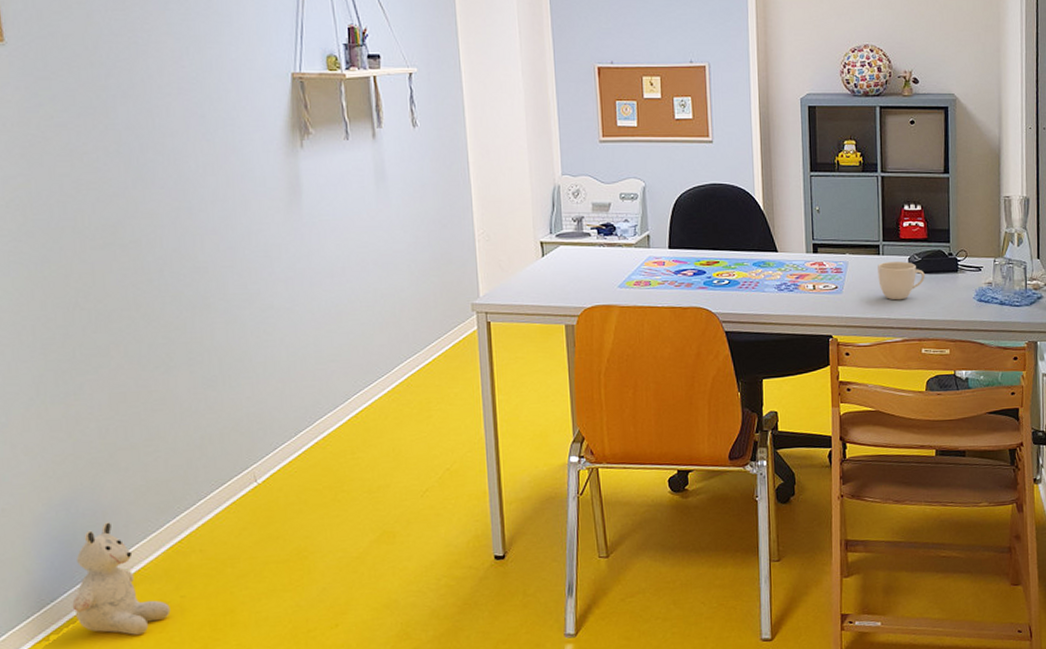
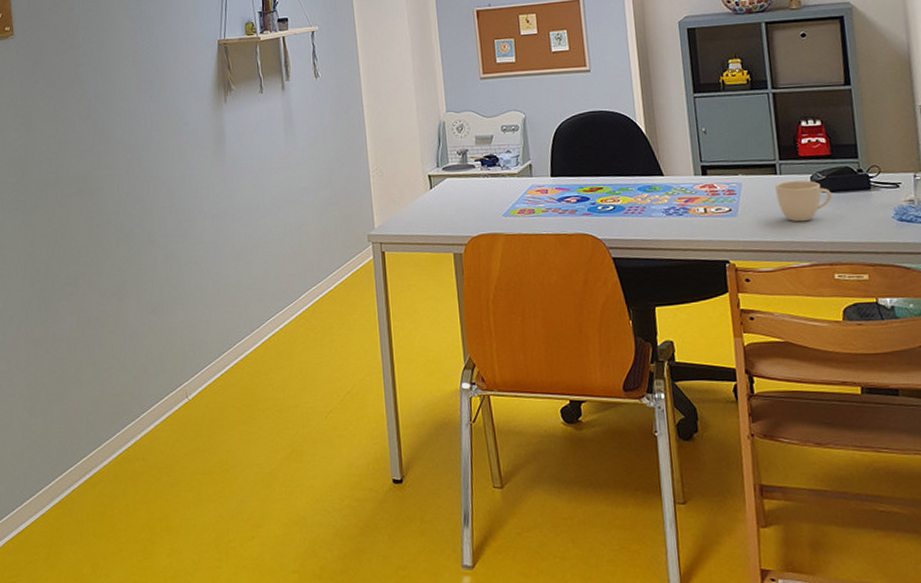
stuffed animal: present [72,522,171,635] -> none [45,429,119,532]

